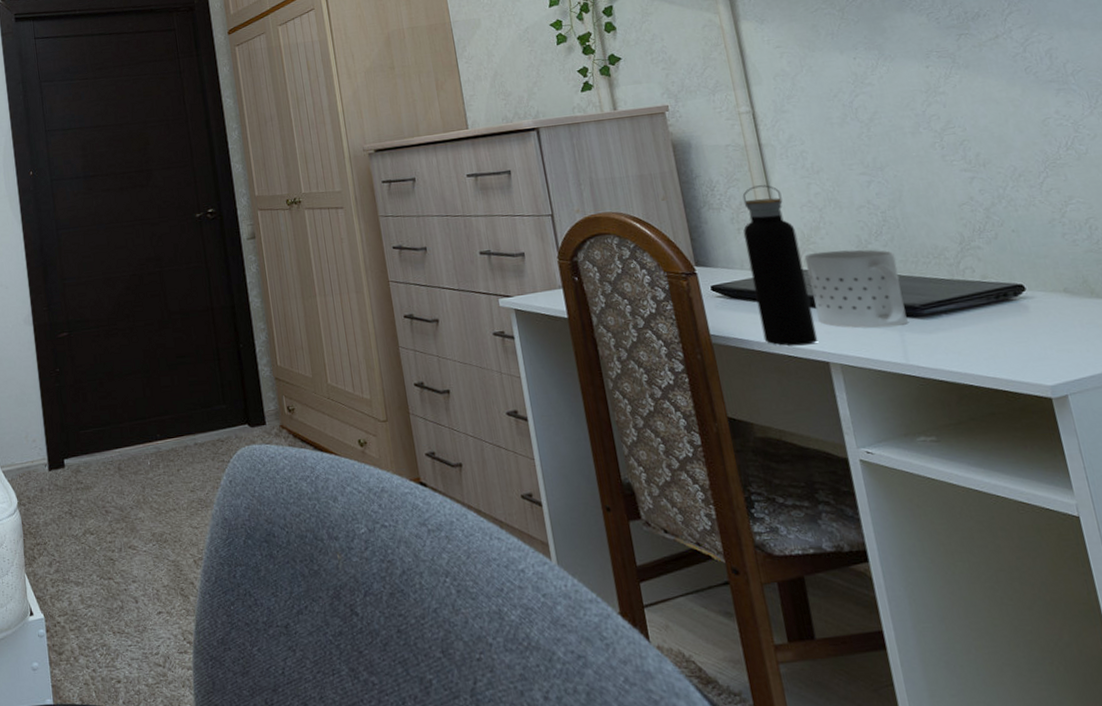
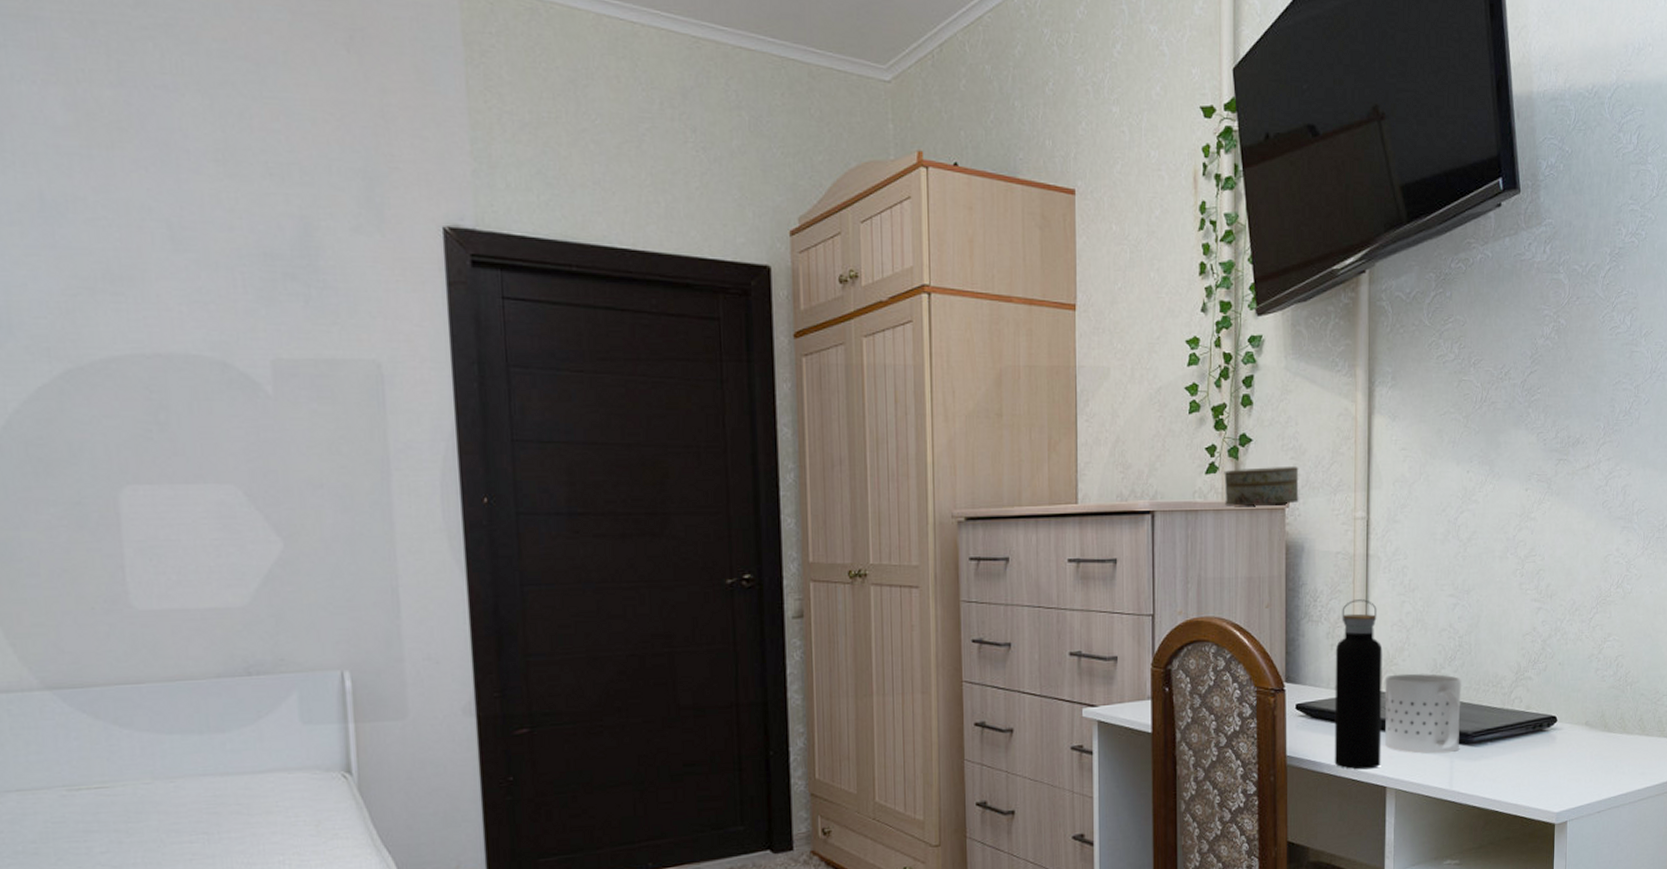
decorative box: none [598,75,678,117] -> present [1224,467,1299,506]

